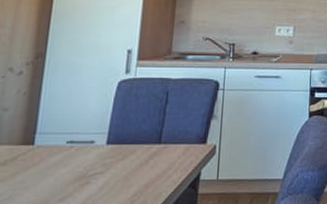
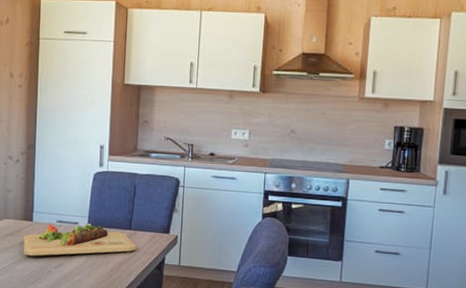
cutting board: none [17,141,167,190] -> present [23,223,137,257]

